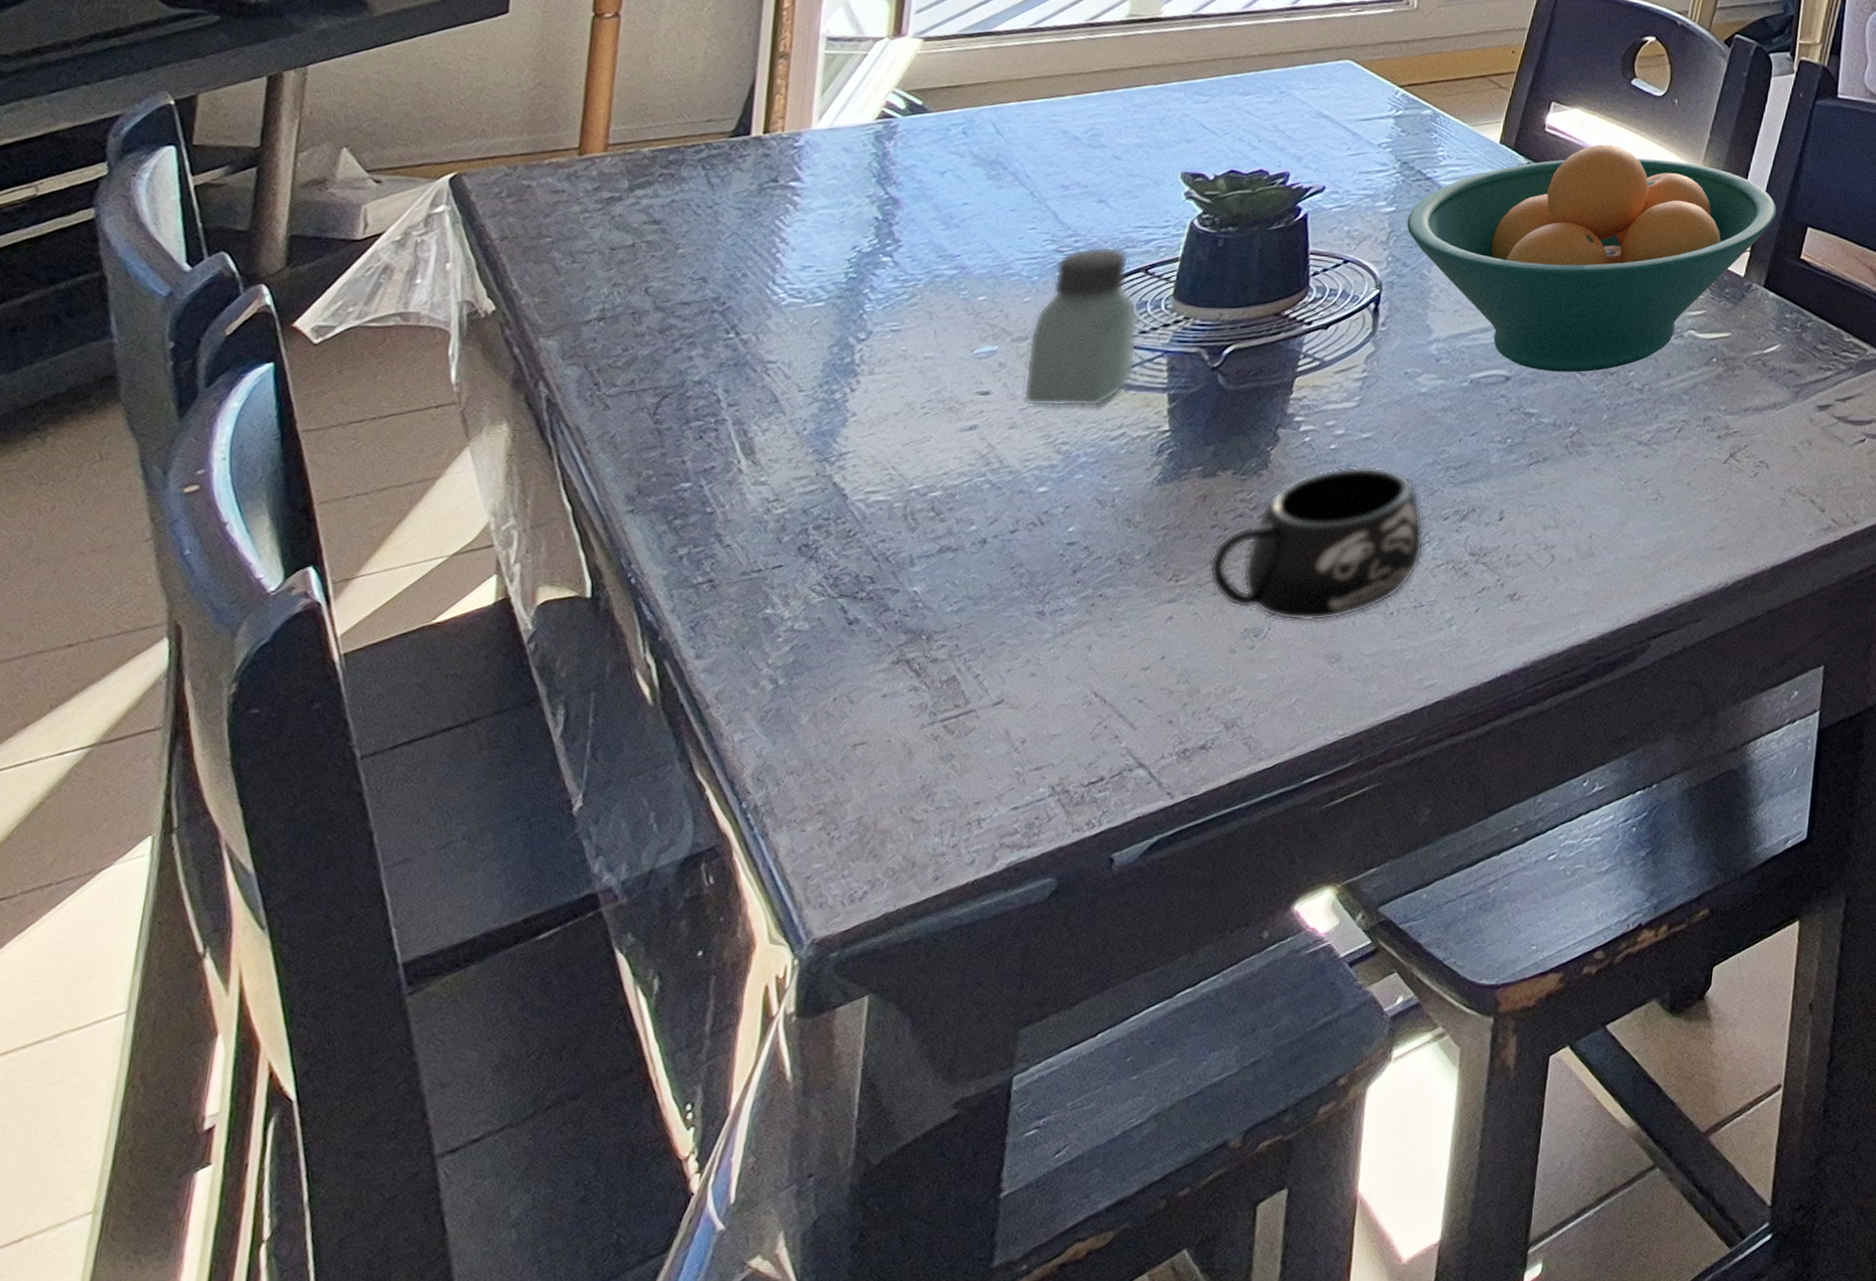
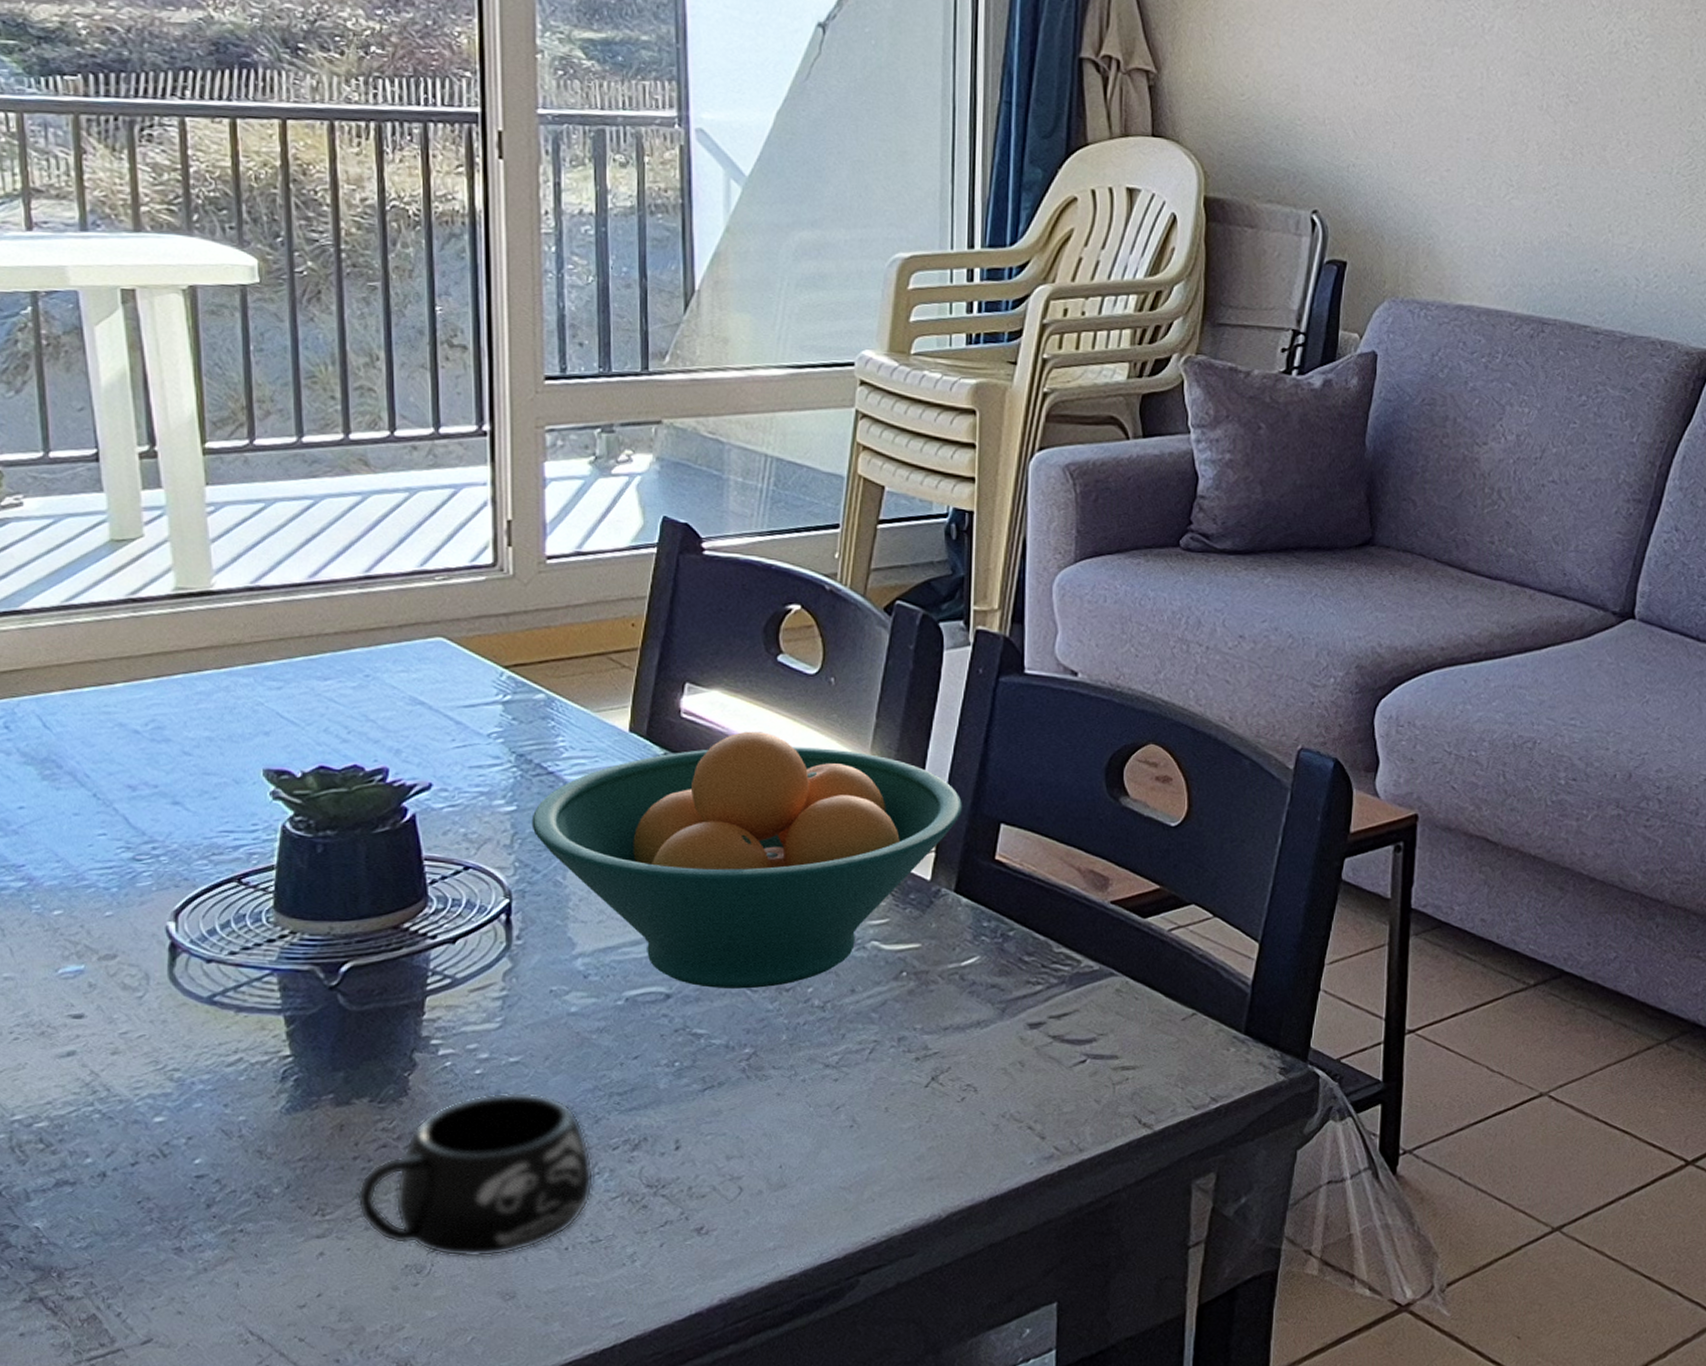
saltshaker: present [1022,246,1140,407] -> none [118,853,242,1031]

